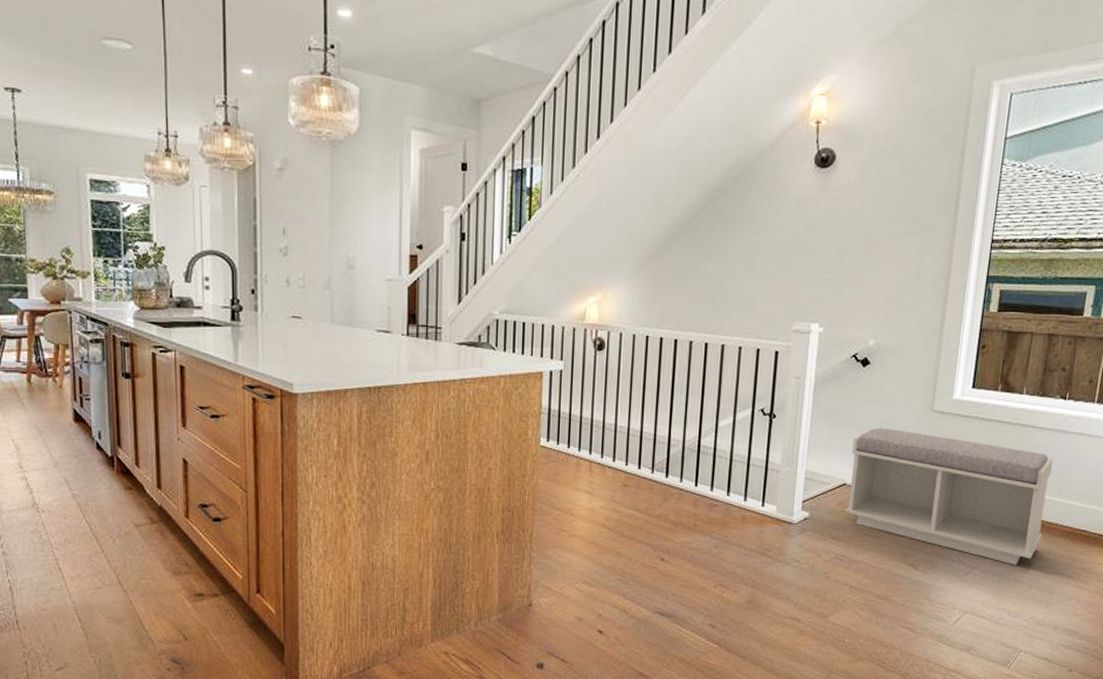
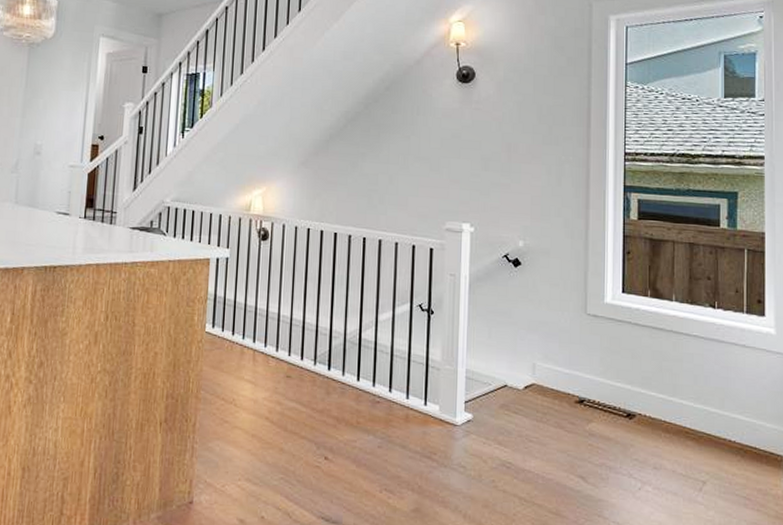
bench: present [845,427,1054,565] -> none [509,328,712,483]

